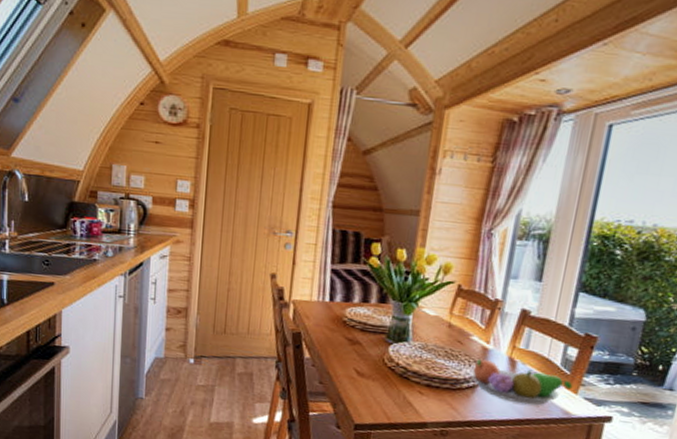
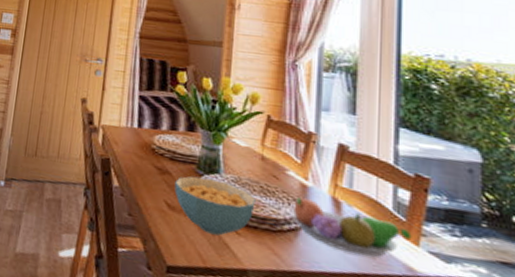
cereal bowl: none [364,345,440,396] -> present [174,176,256,236]

